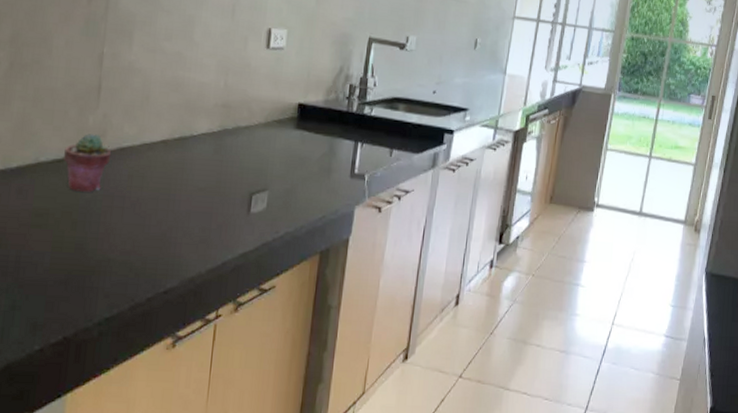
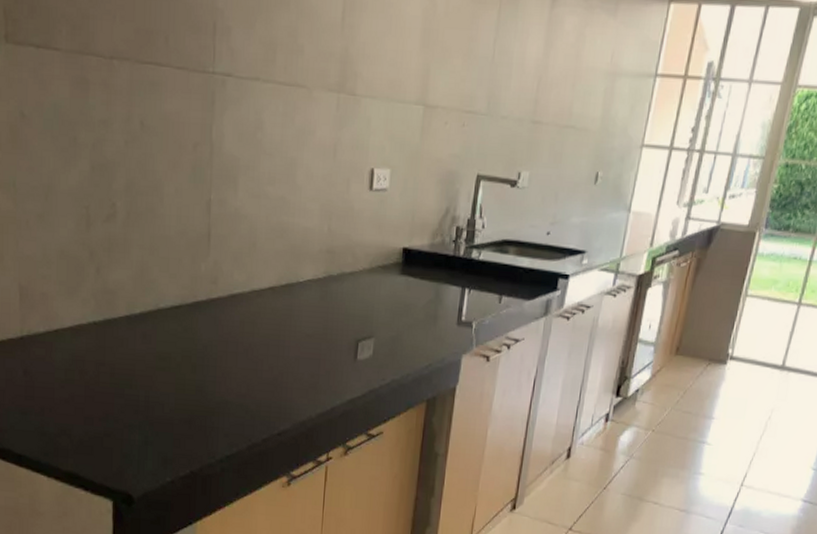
potted succulent: present [64,134,112,192] -> none [181,281,224,338]

